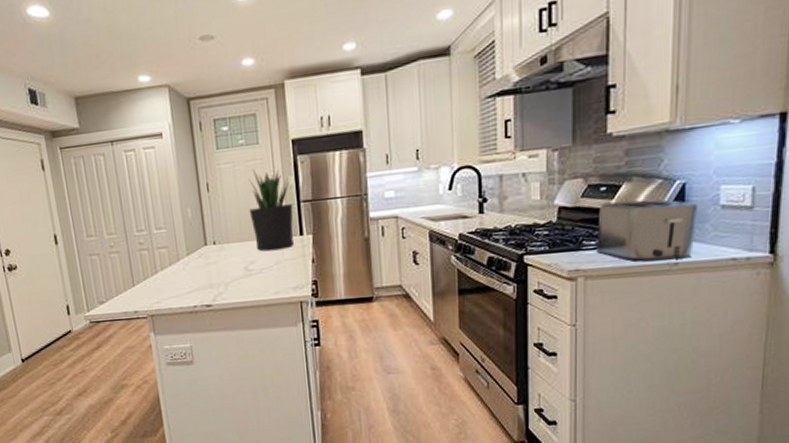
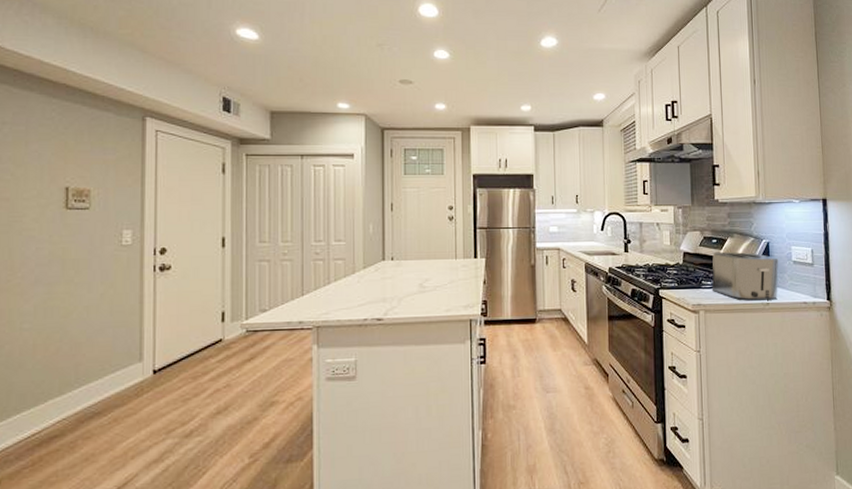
planter: present [248,169,294,252] -> none [429,195,470,271]

